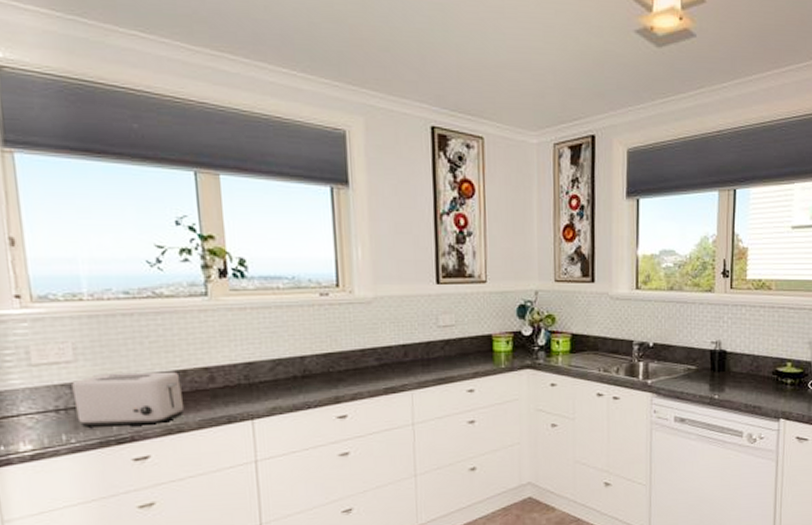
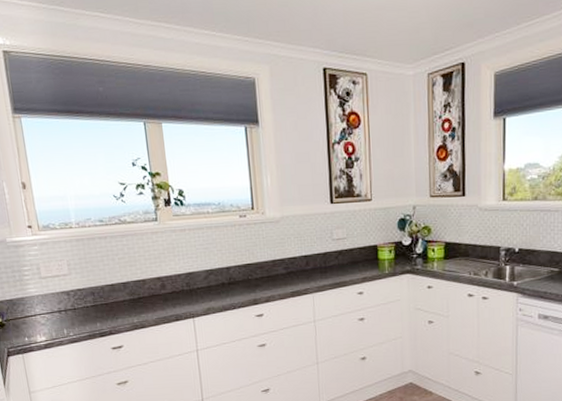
toaster: present [72,371,185,428] -> none [68,281,145,324]

